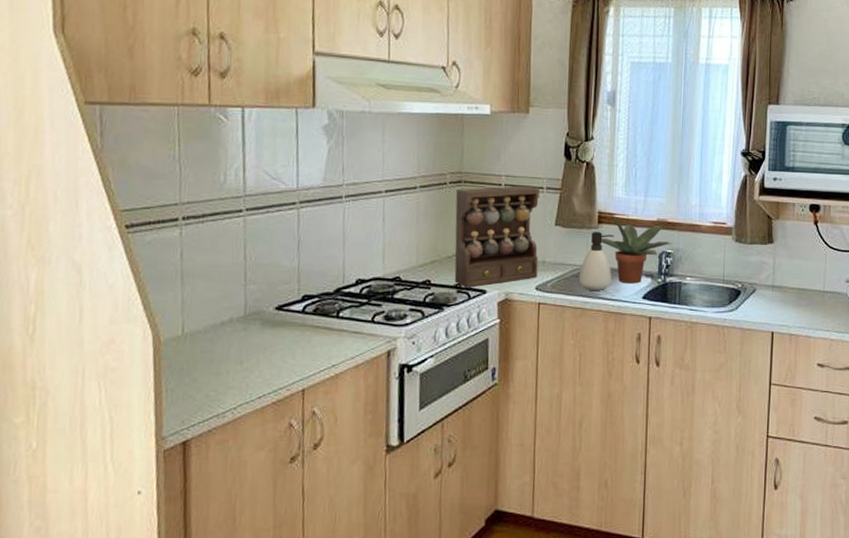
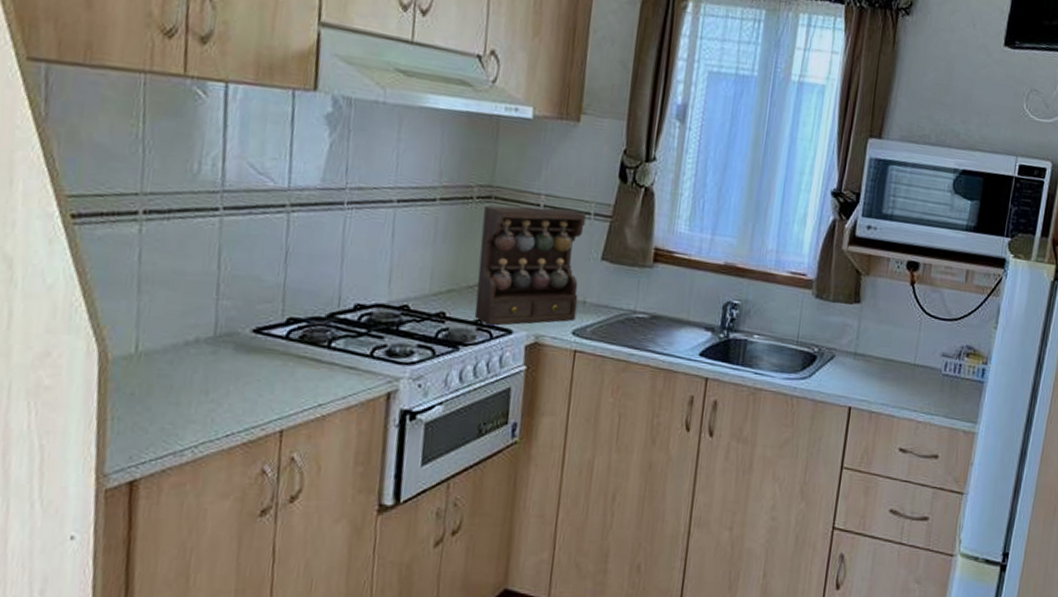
soap dispenser: present [578,232,614,291] -> none [624,271,672,342]
potted plant: present [601,216,672,284] -> none [655,255,740,337]

